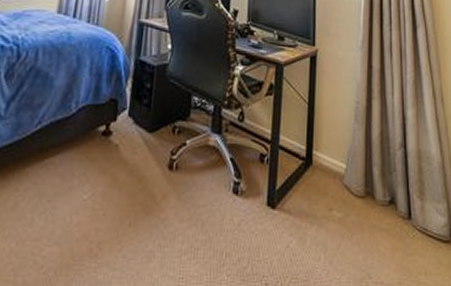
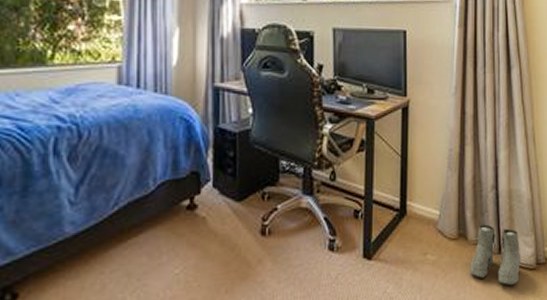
boots: none [378,184,433,258] -> present [470,224,521,286]

